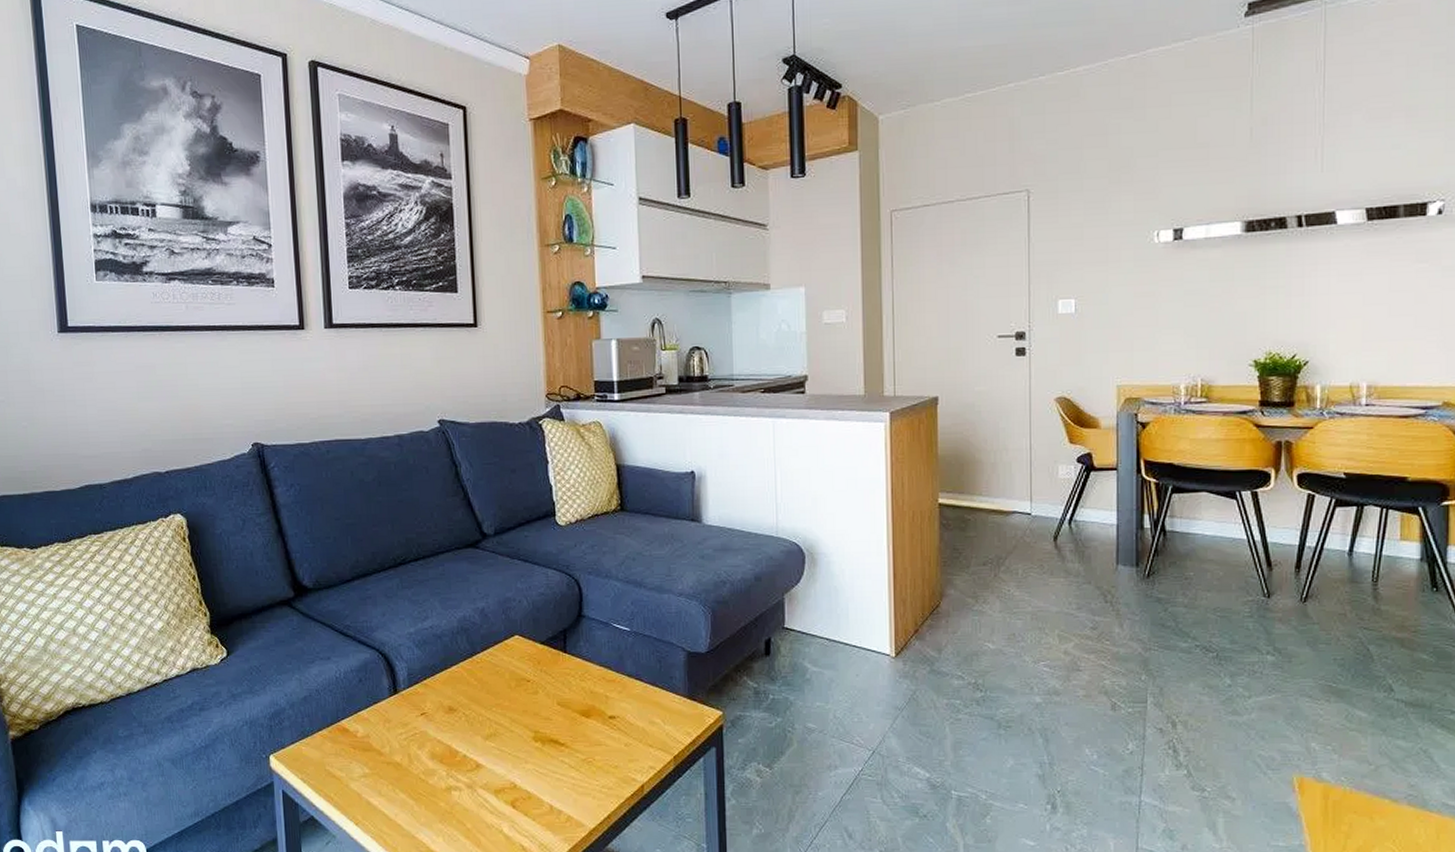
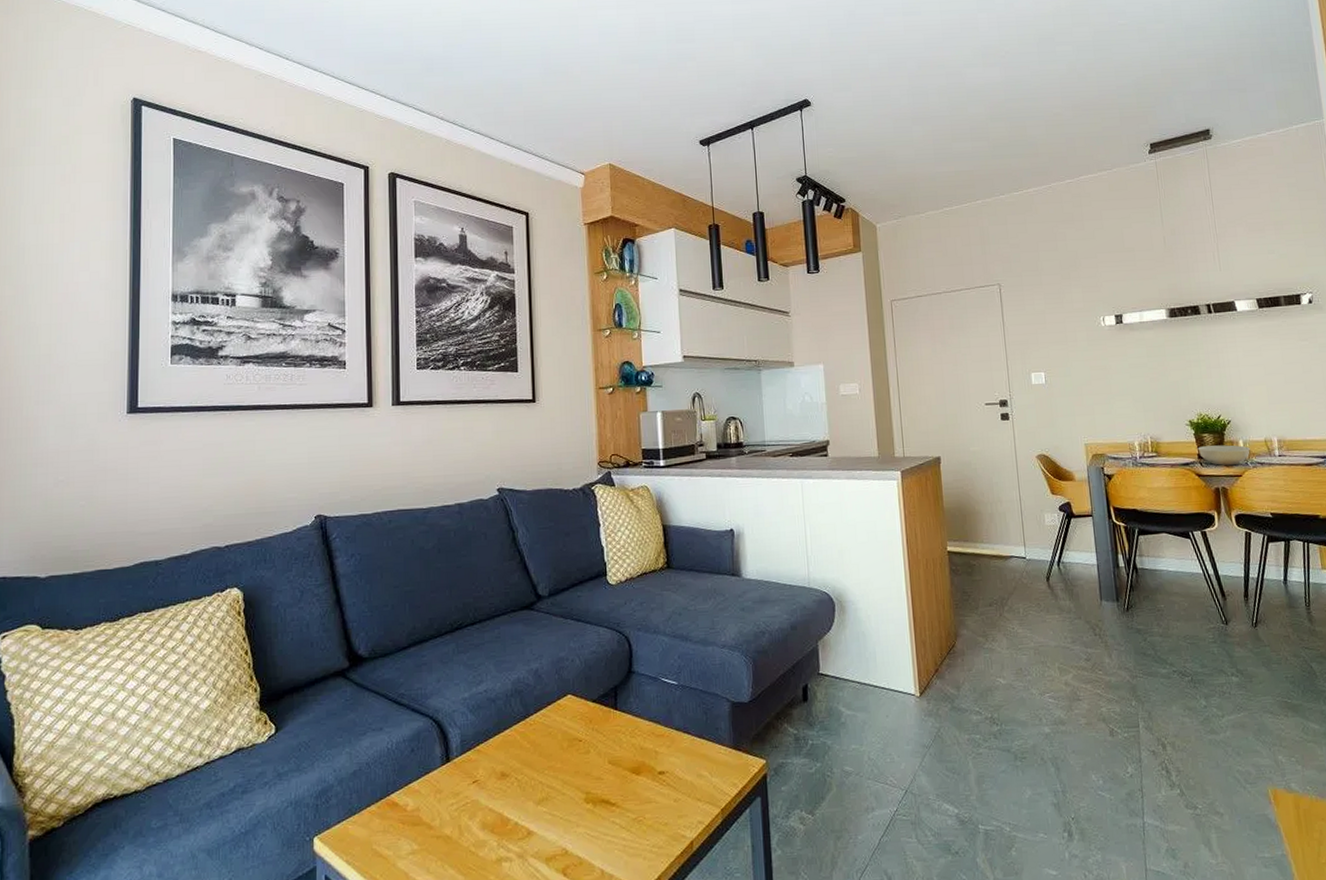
bowl: none [1260,390,1329,416] -> present [1198,445,1250,466]

